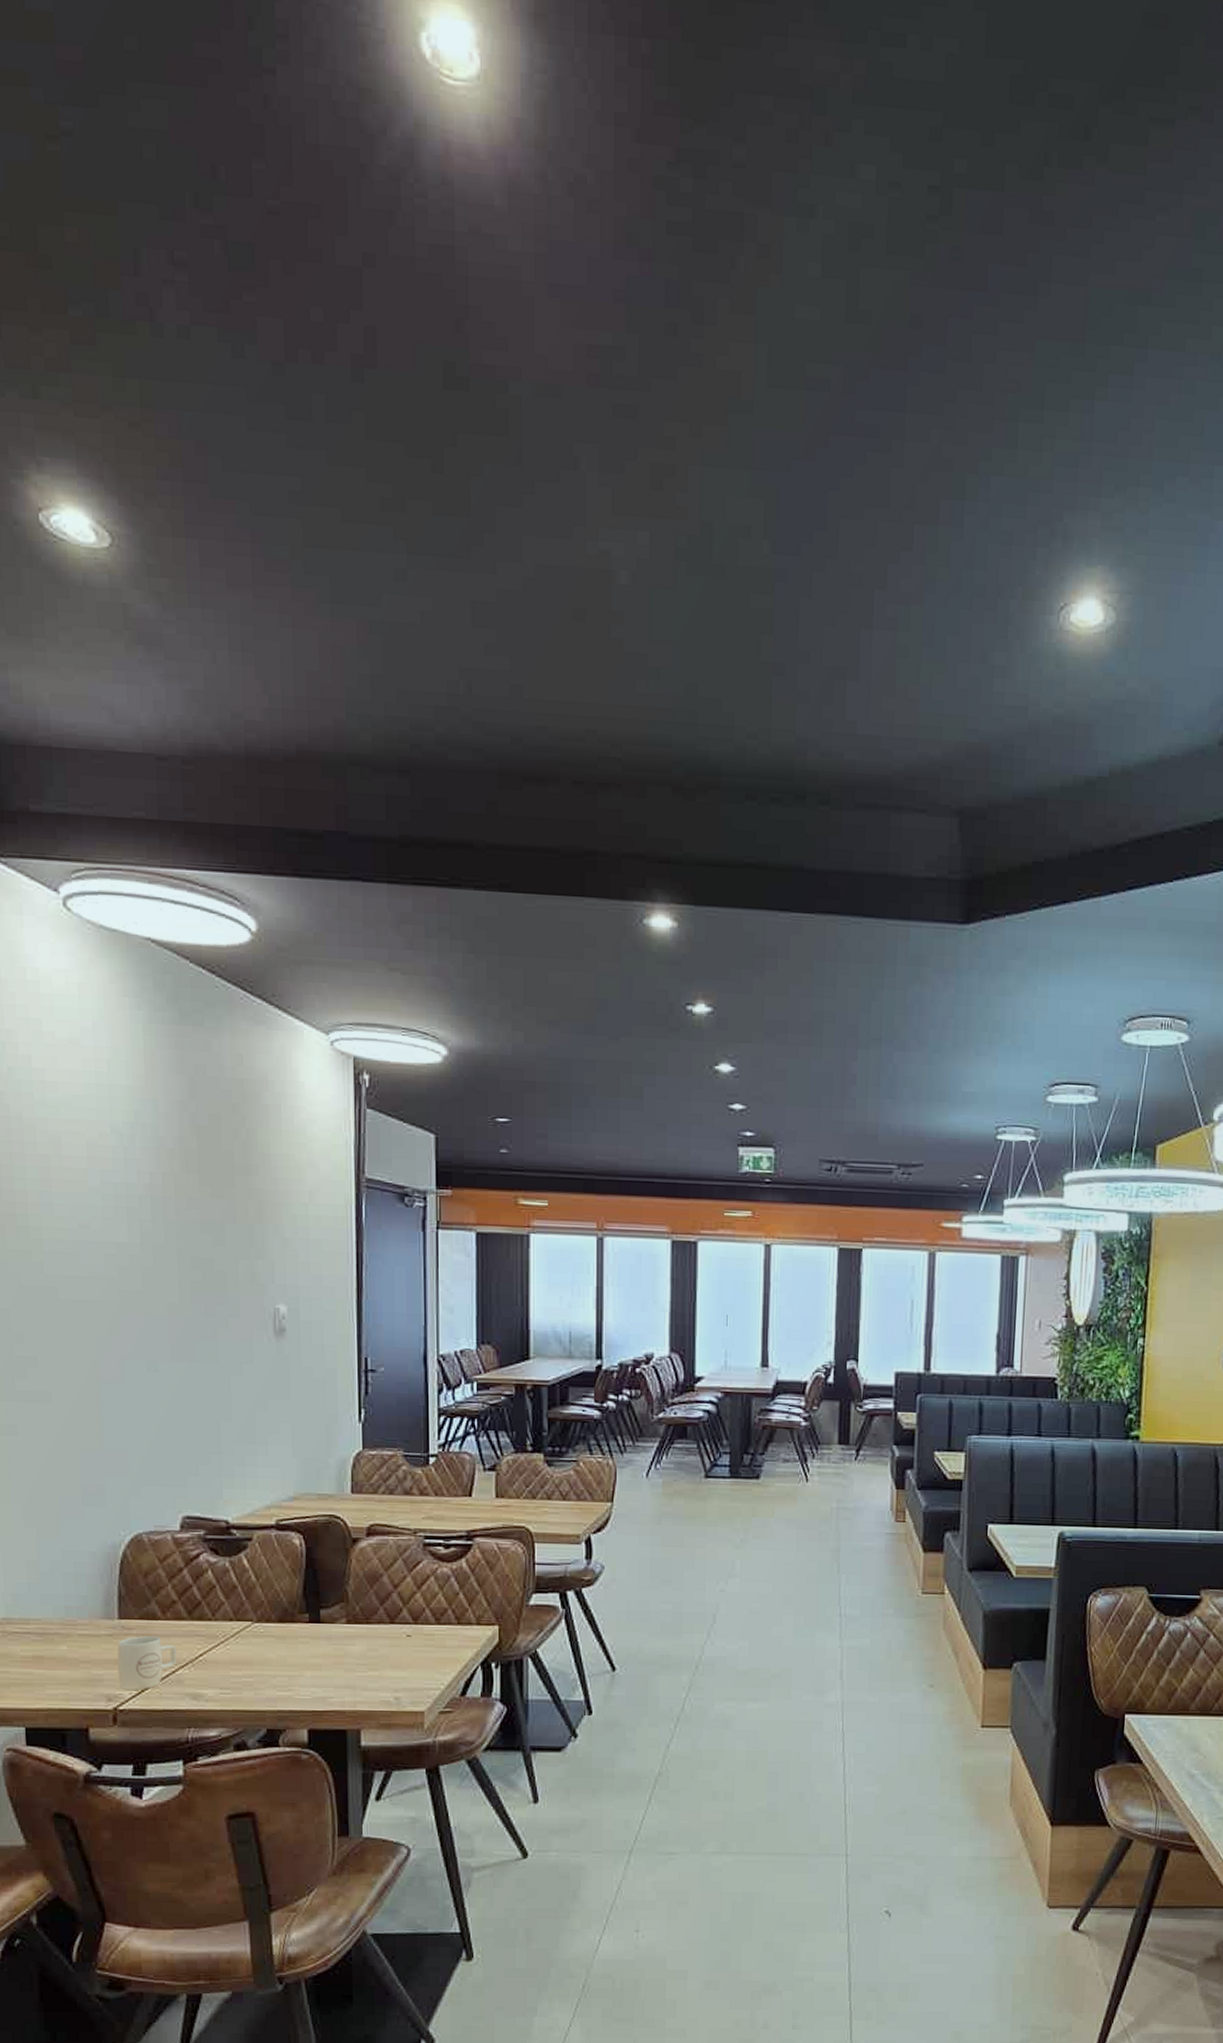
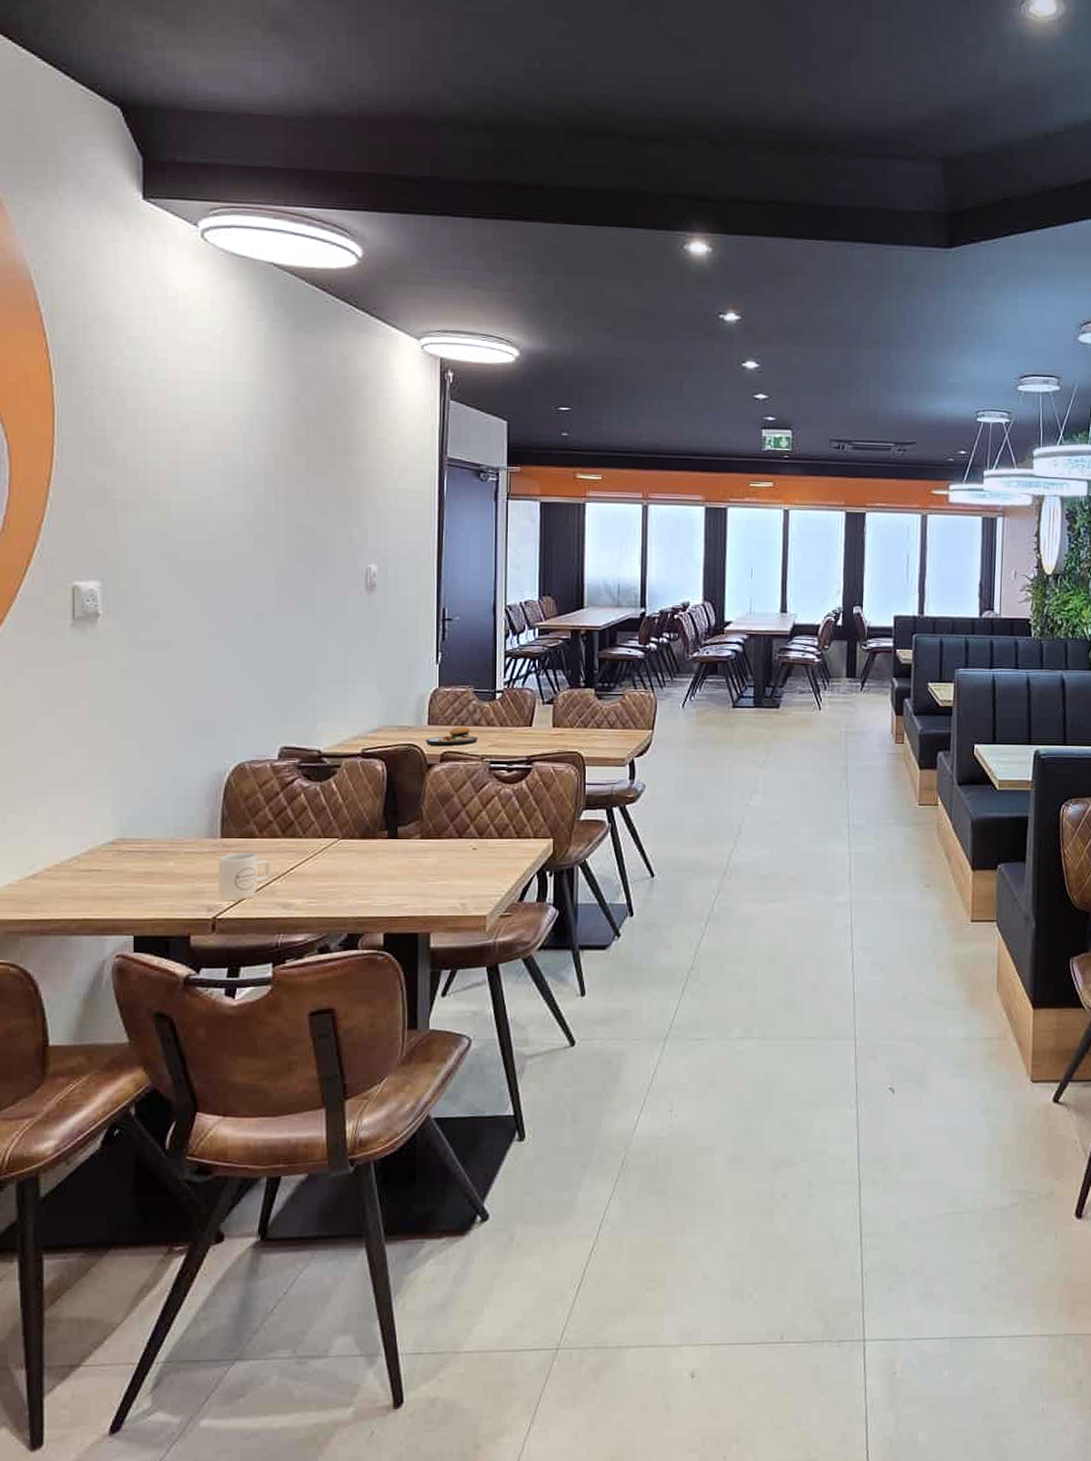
burger: none [349,1486,410,1518] -> present [426,718,478,746]

